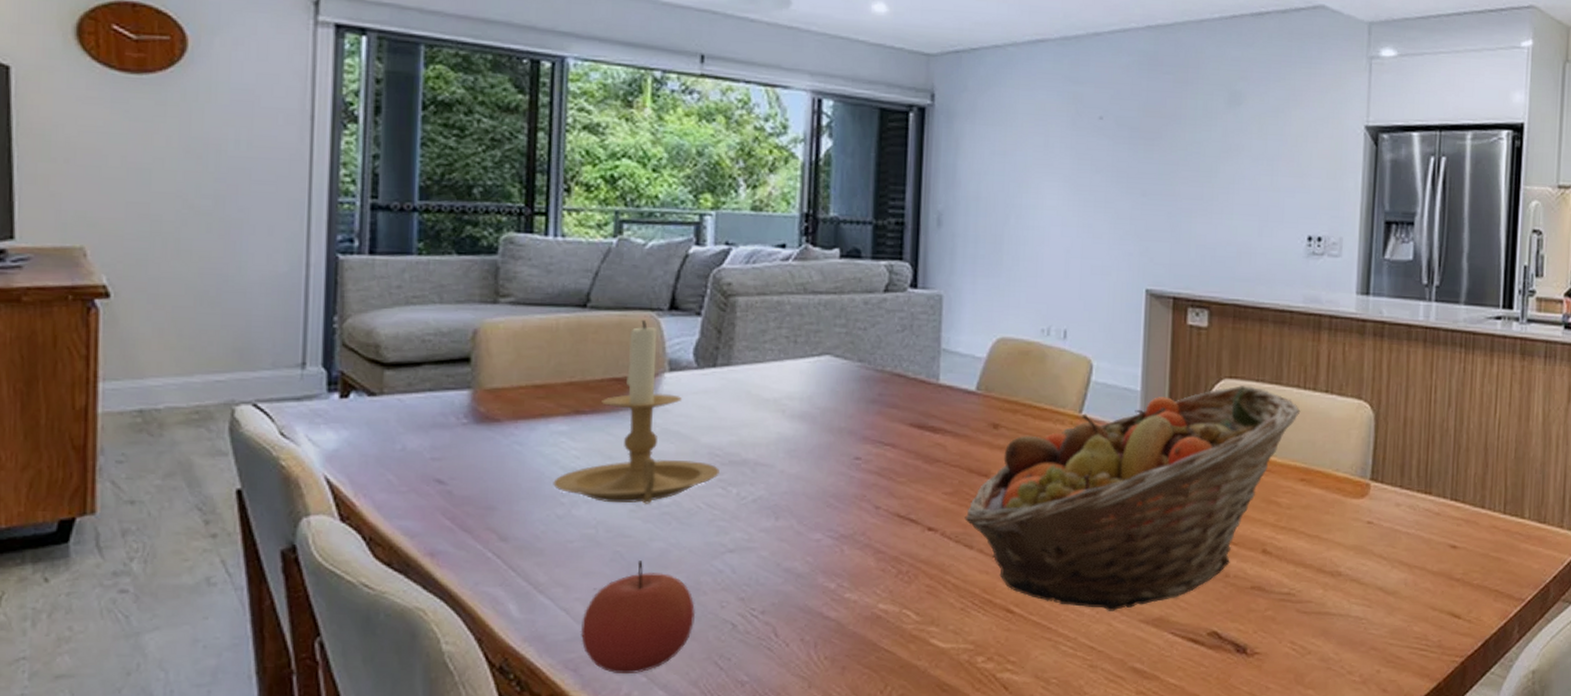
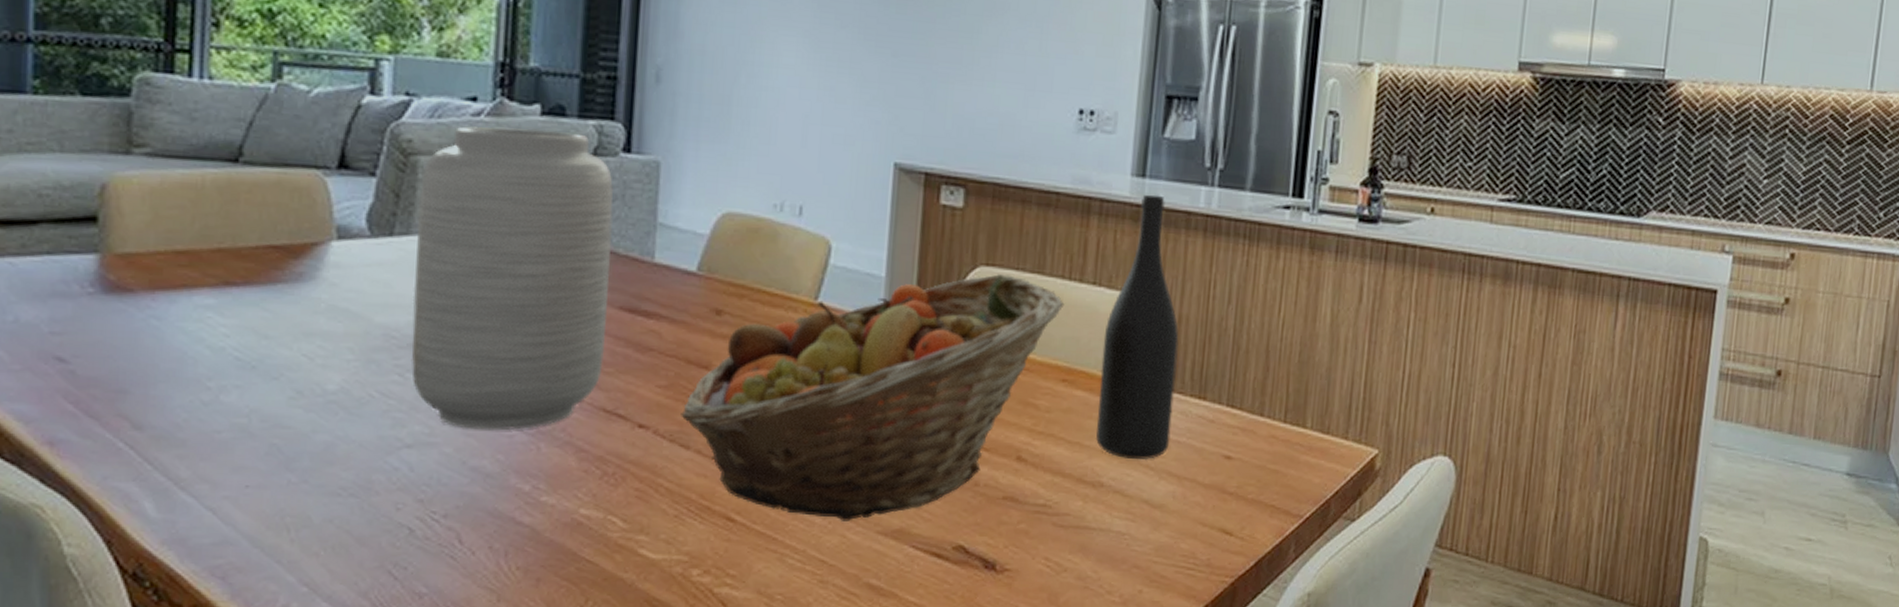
candle holder: present [553,319,720,504] -> none [197,178,396,391]
apple: present [580,560,696,673] -> none [229,455,367,582]
vase: none [732,269,903,536] -> present [411,126,613,431]
wine bottle: none [1332,310,1405,550] -> present [1095,194,1179,459]

